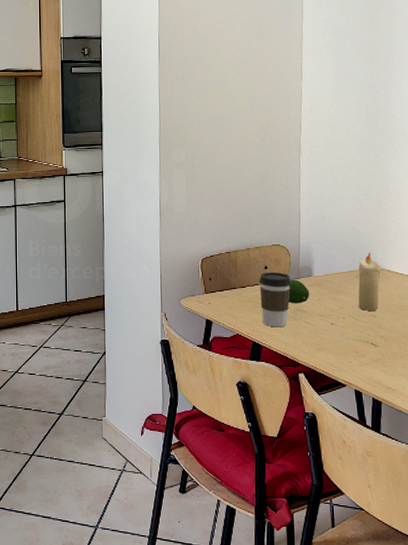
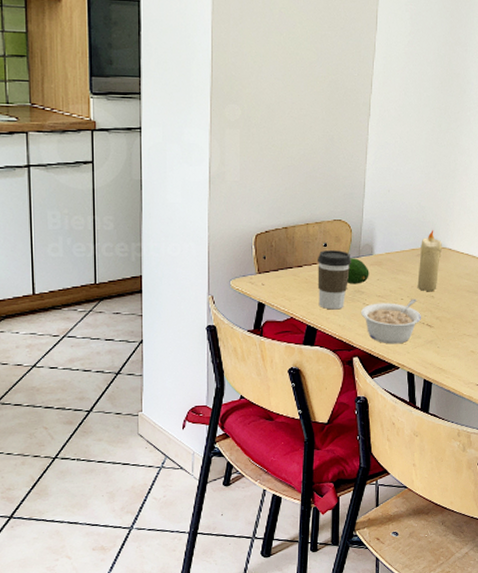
legume: none [304,318,366,362] -> present [361,298,422,344]

